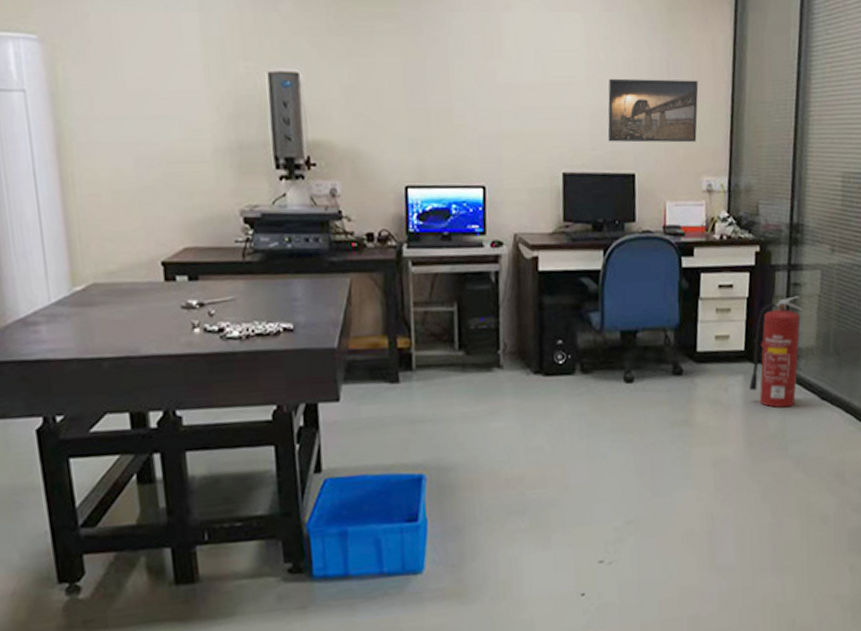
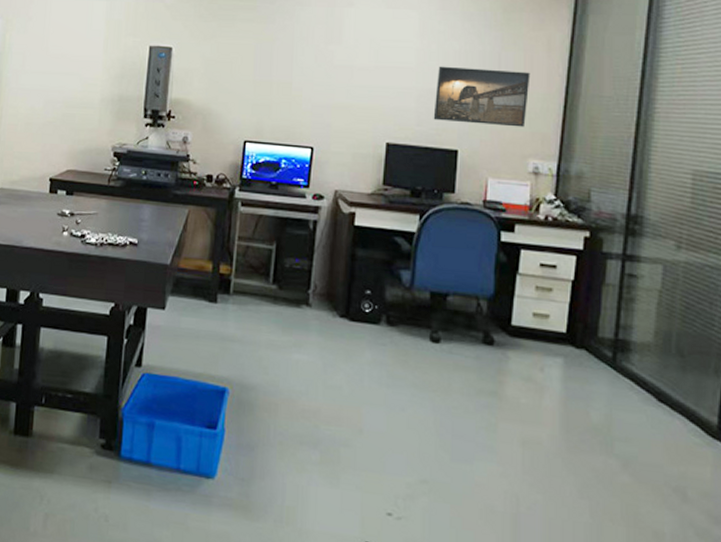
fire extinguisher: present [749,295,803,408] -> none [570,287,639,402]

